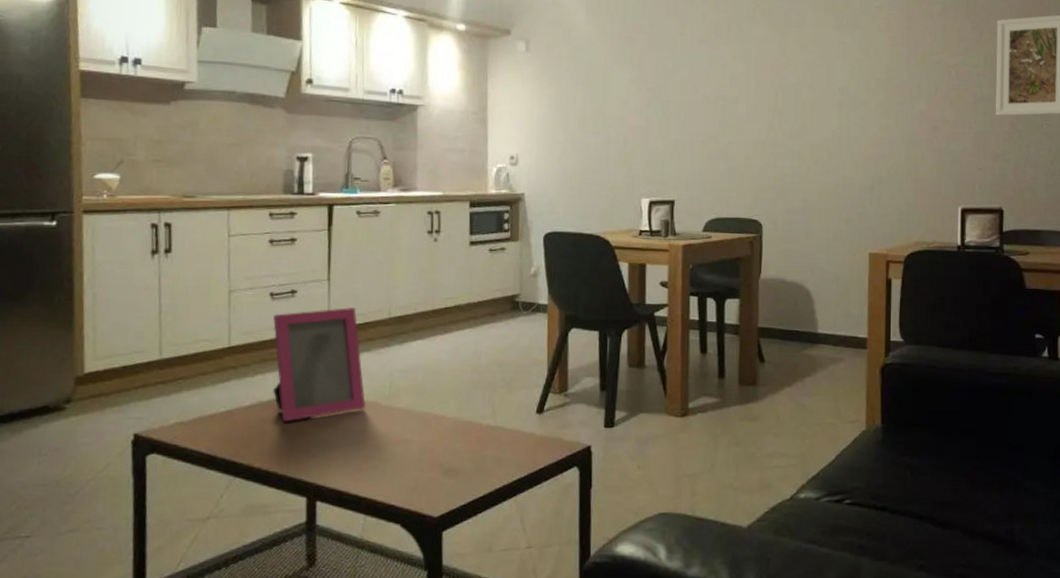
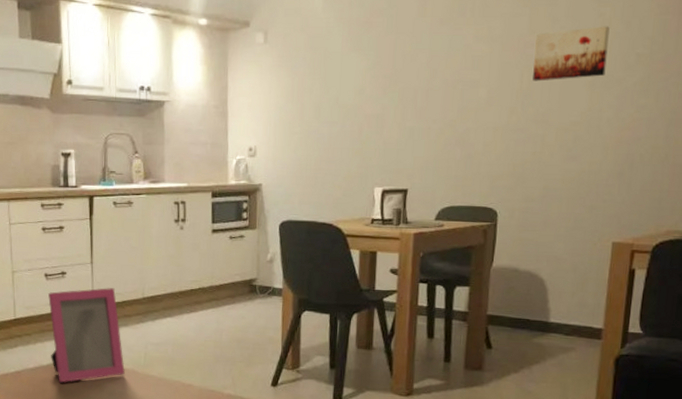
wall art: none [787,53,851,100] -> present [533,26,610,81]

